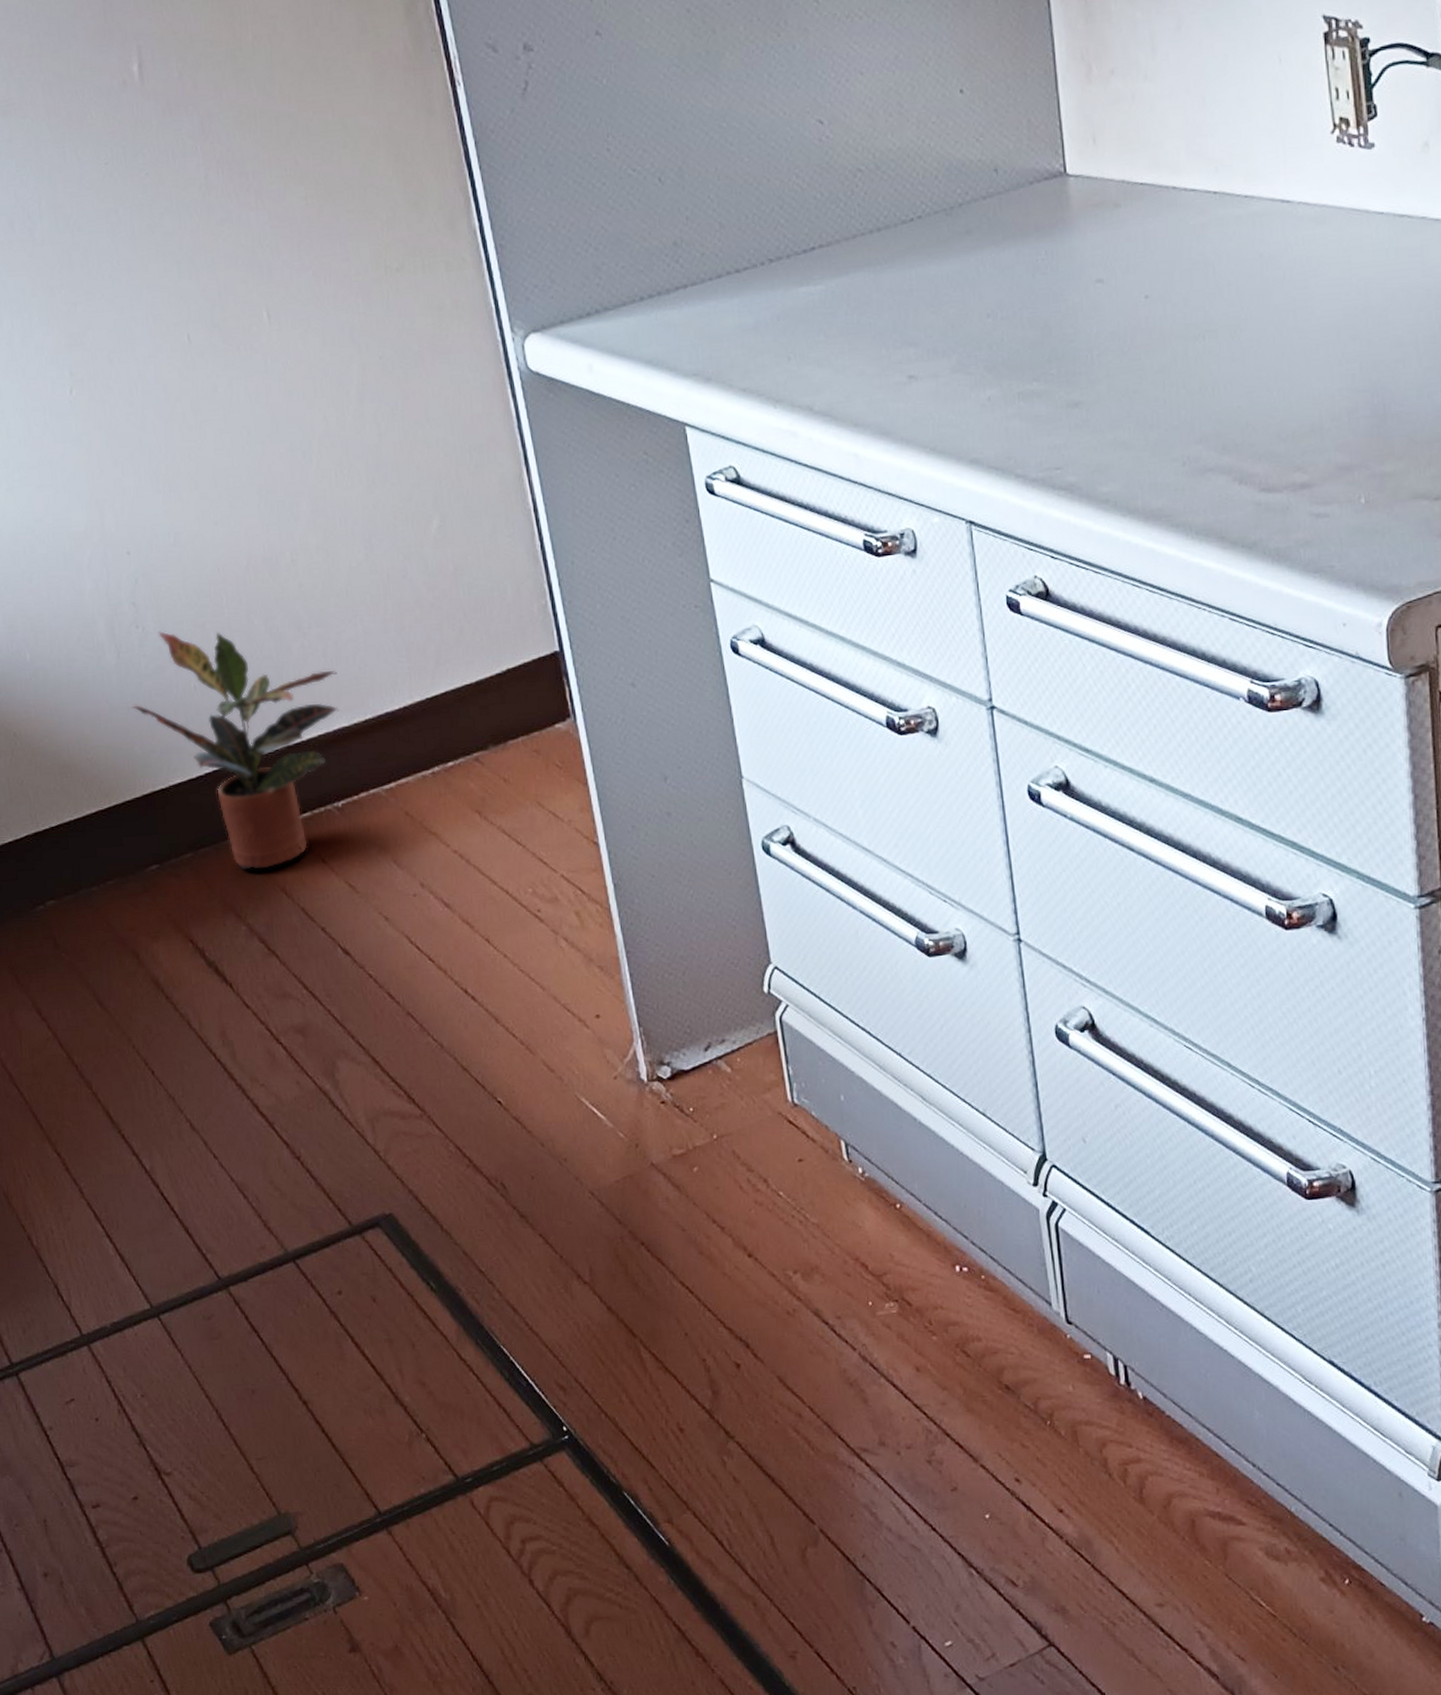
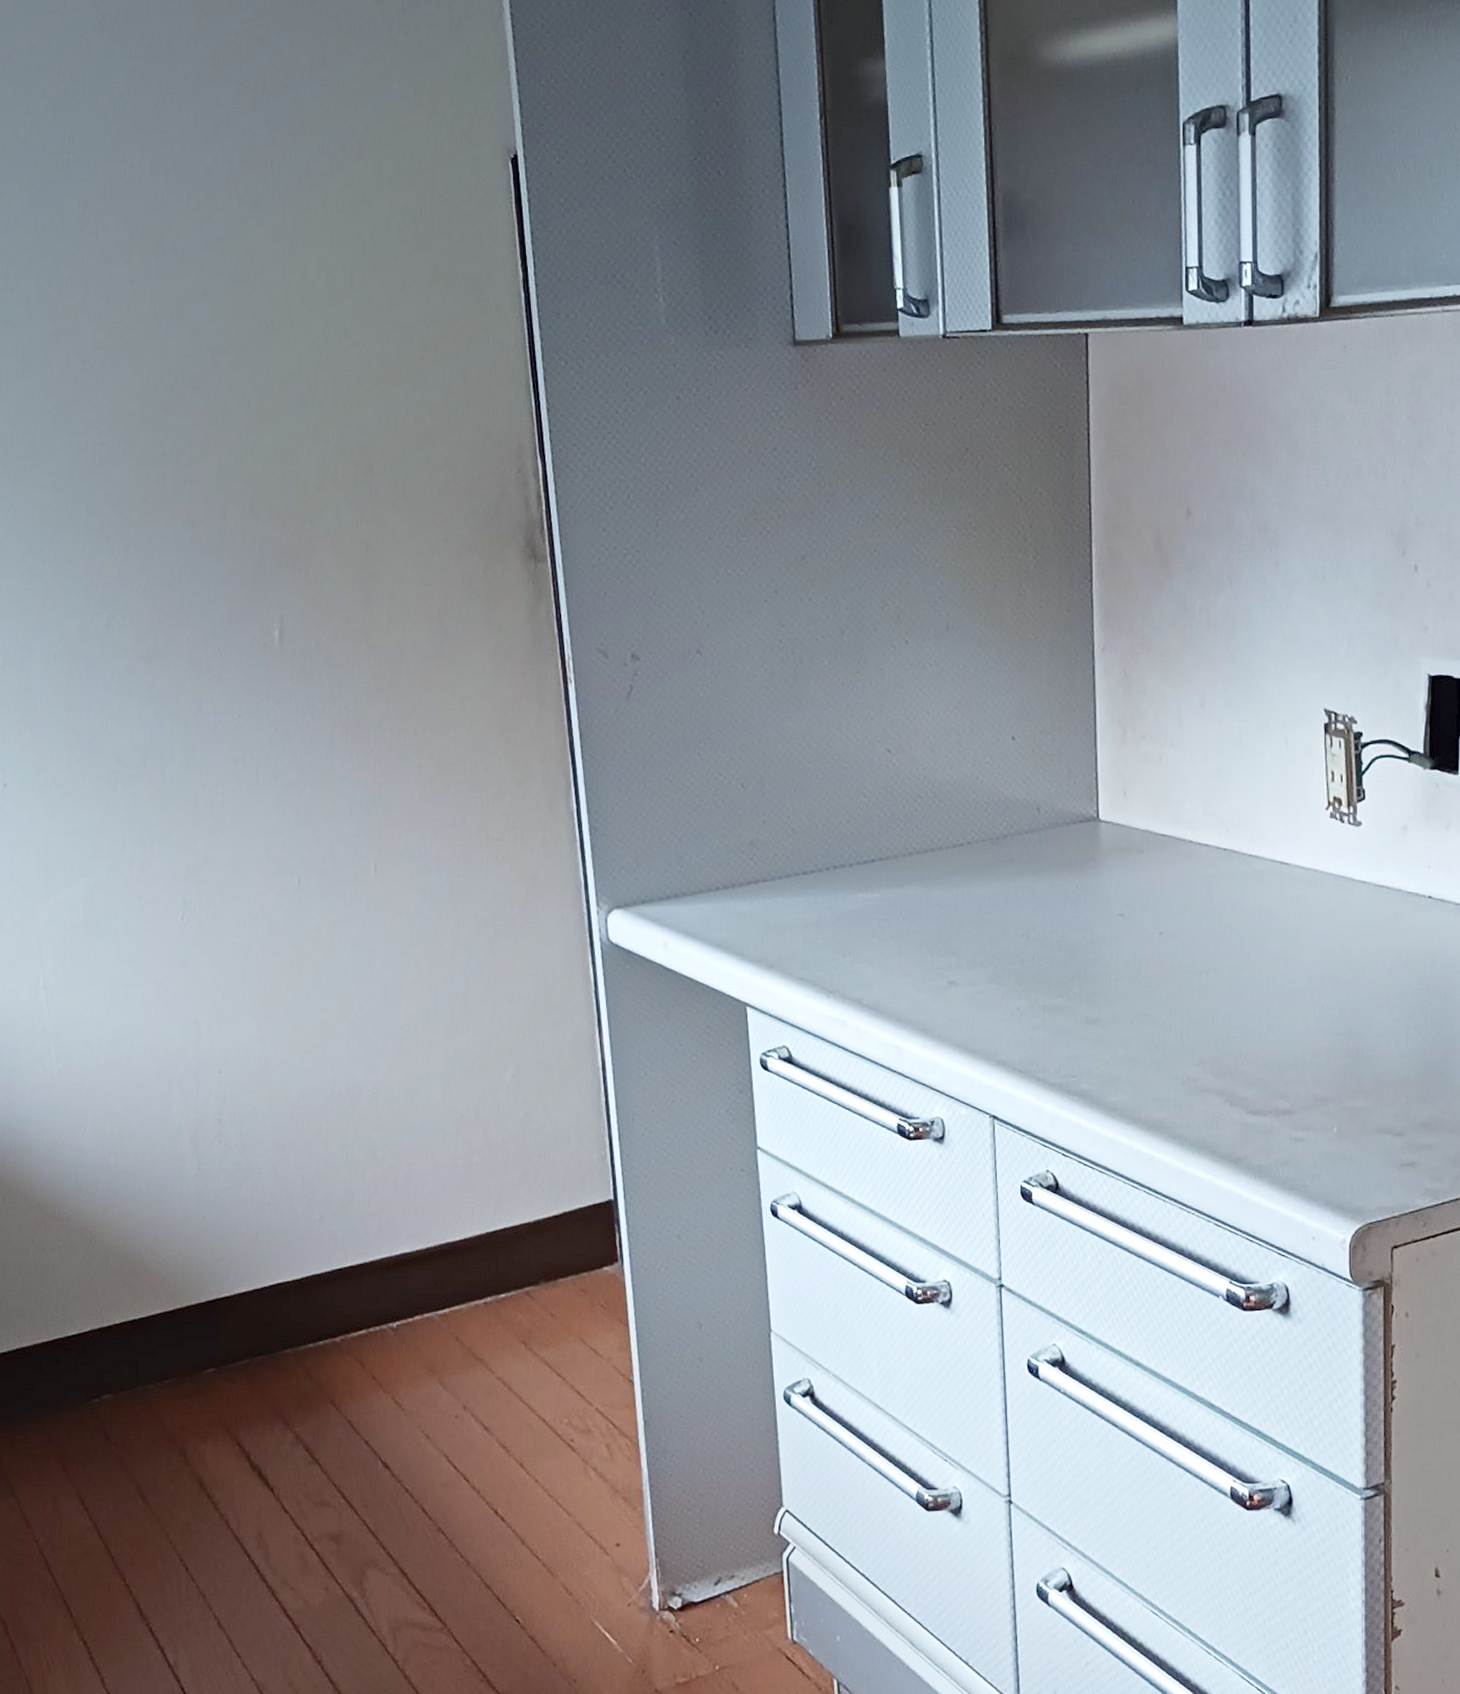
potted plant: present [131,631,341,870] -> none [205,1148,405,1381]

